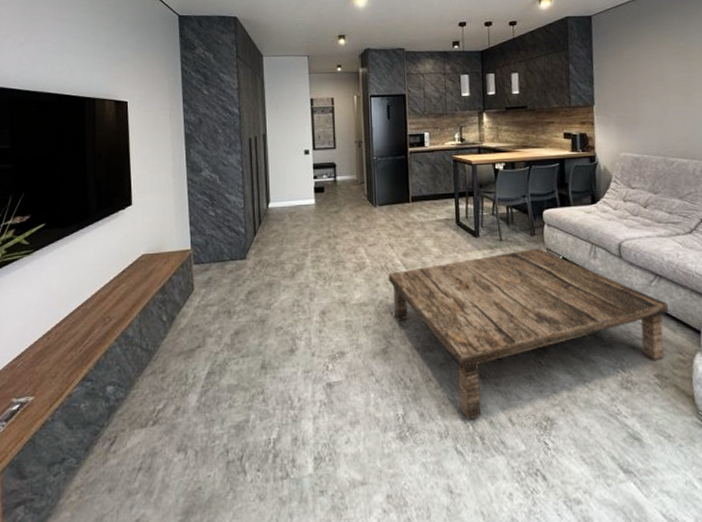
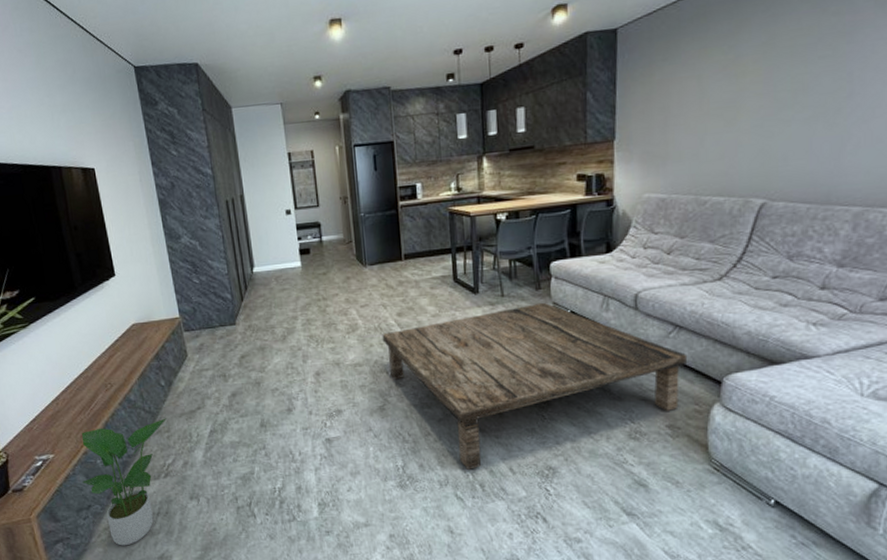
potted plant: none [61,357,165,509] -> present [81,418,168,546]

